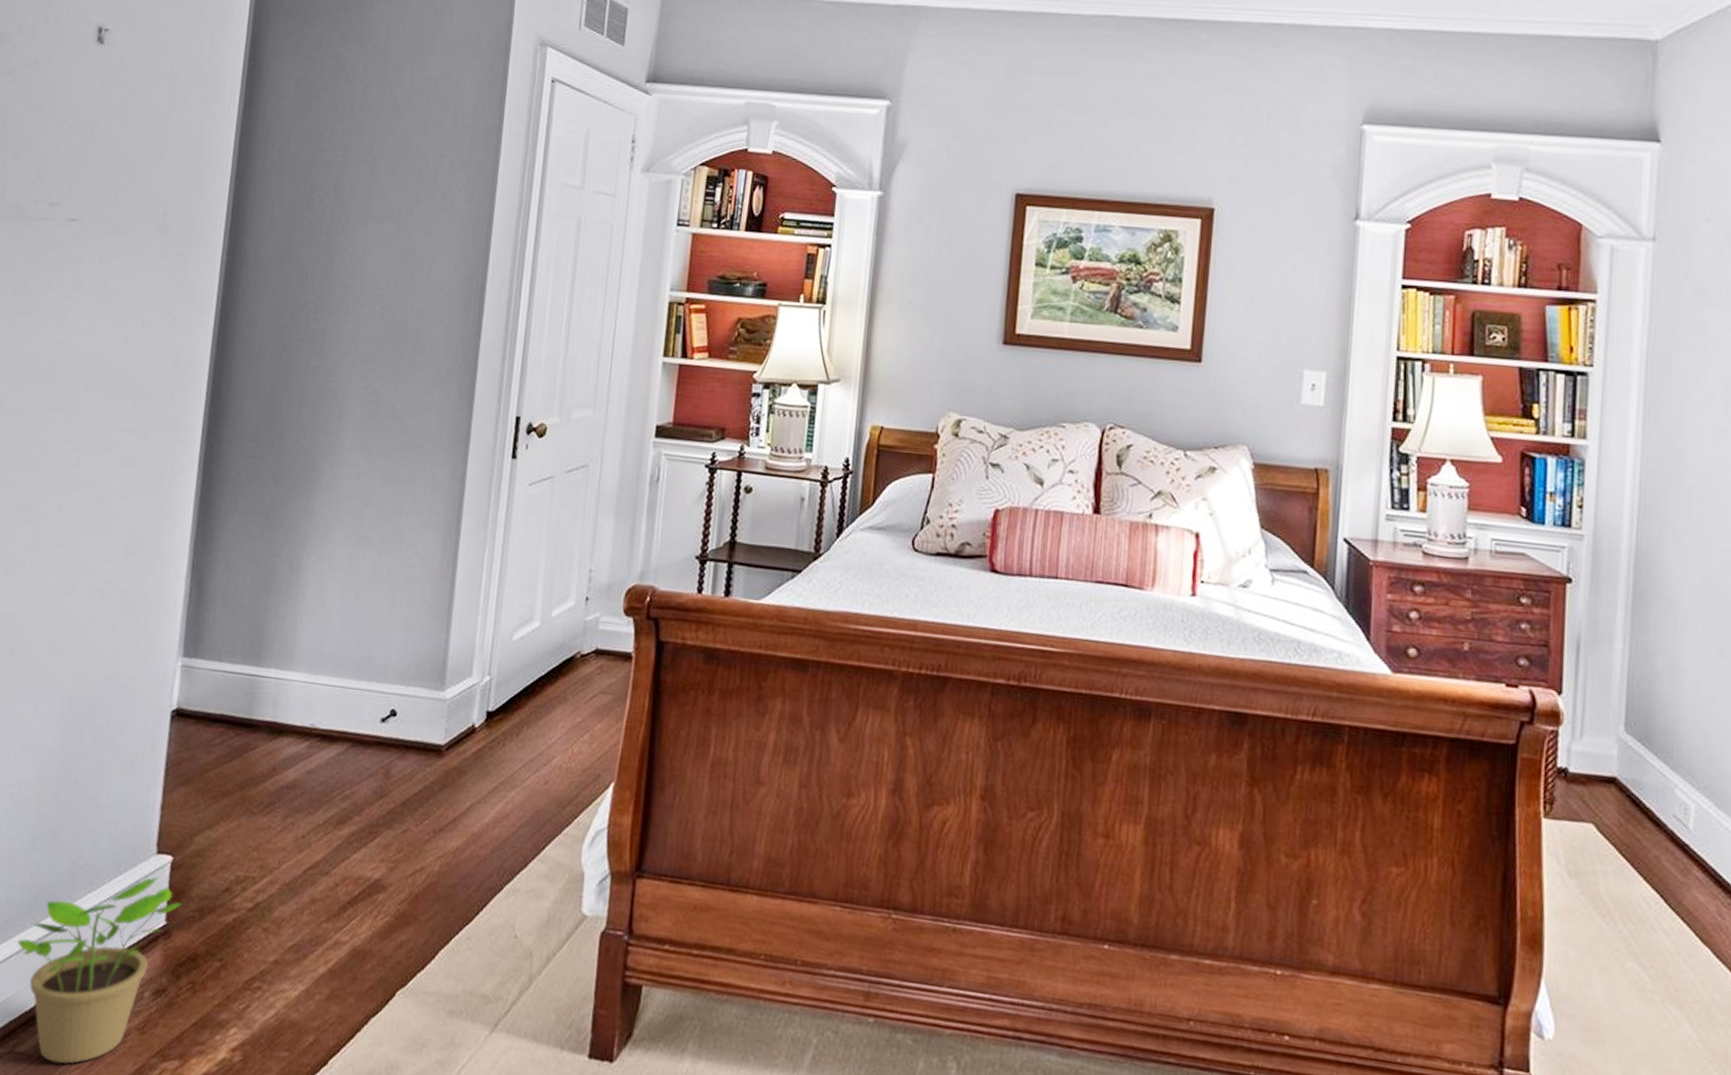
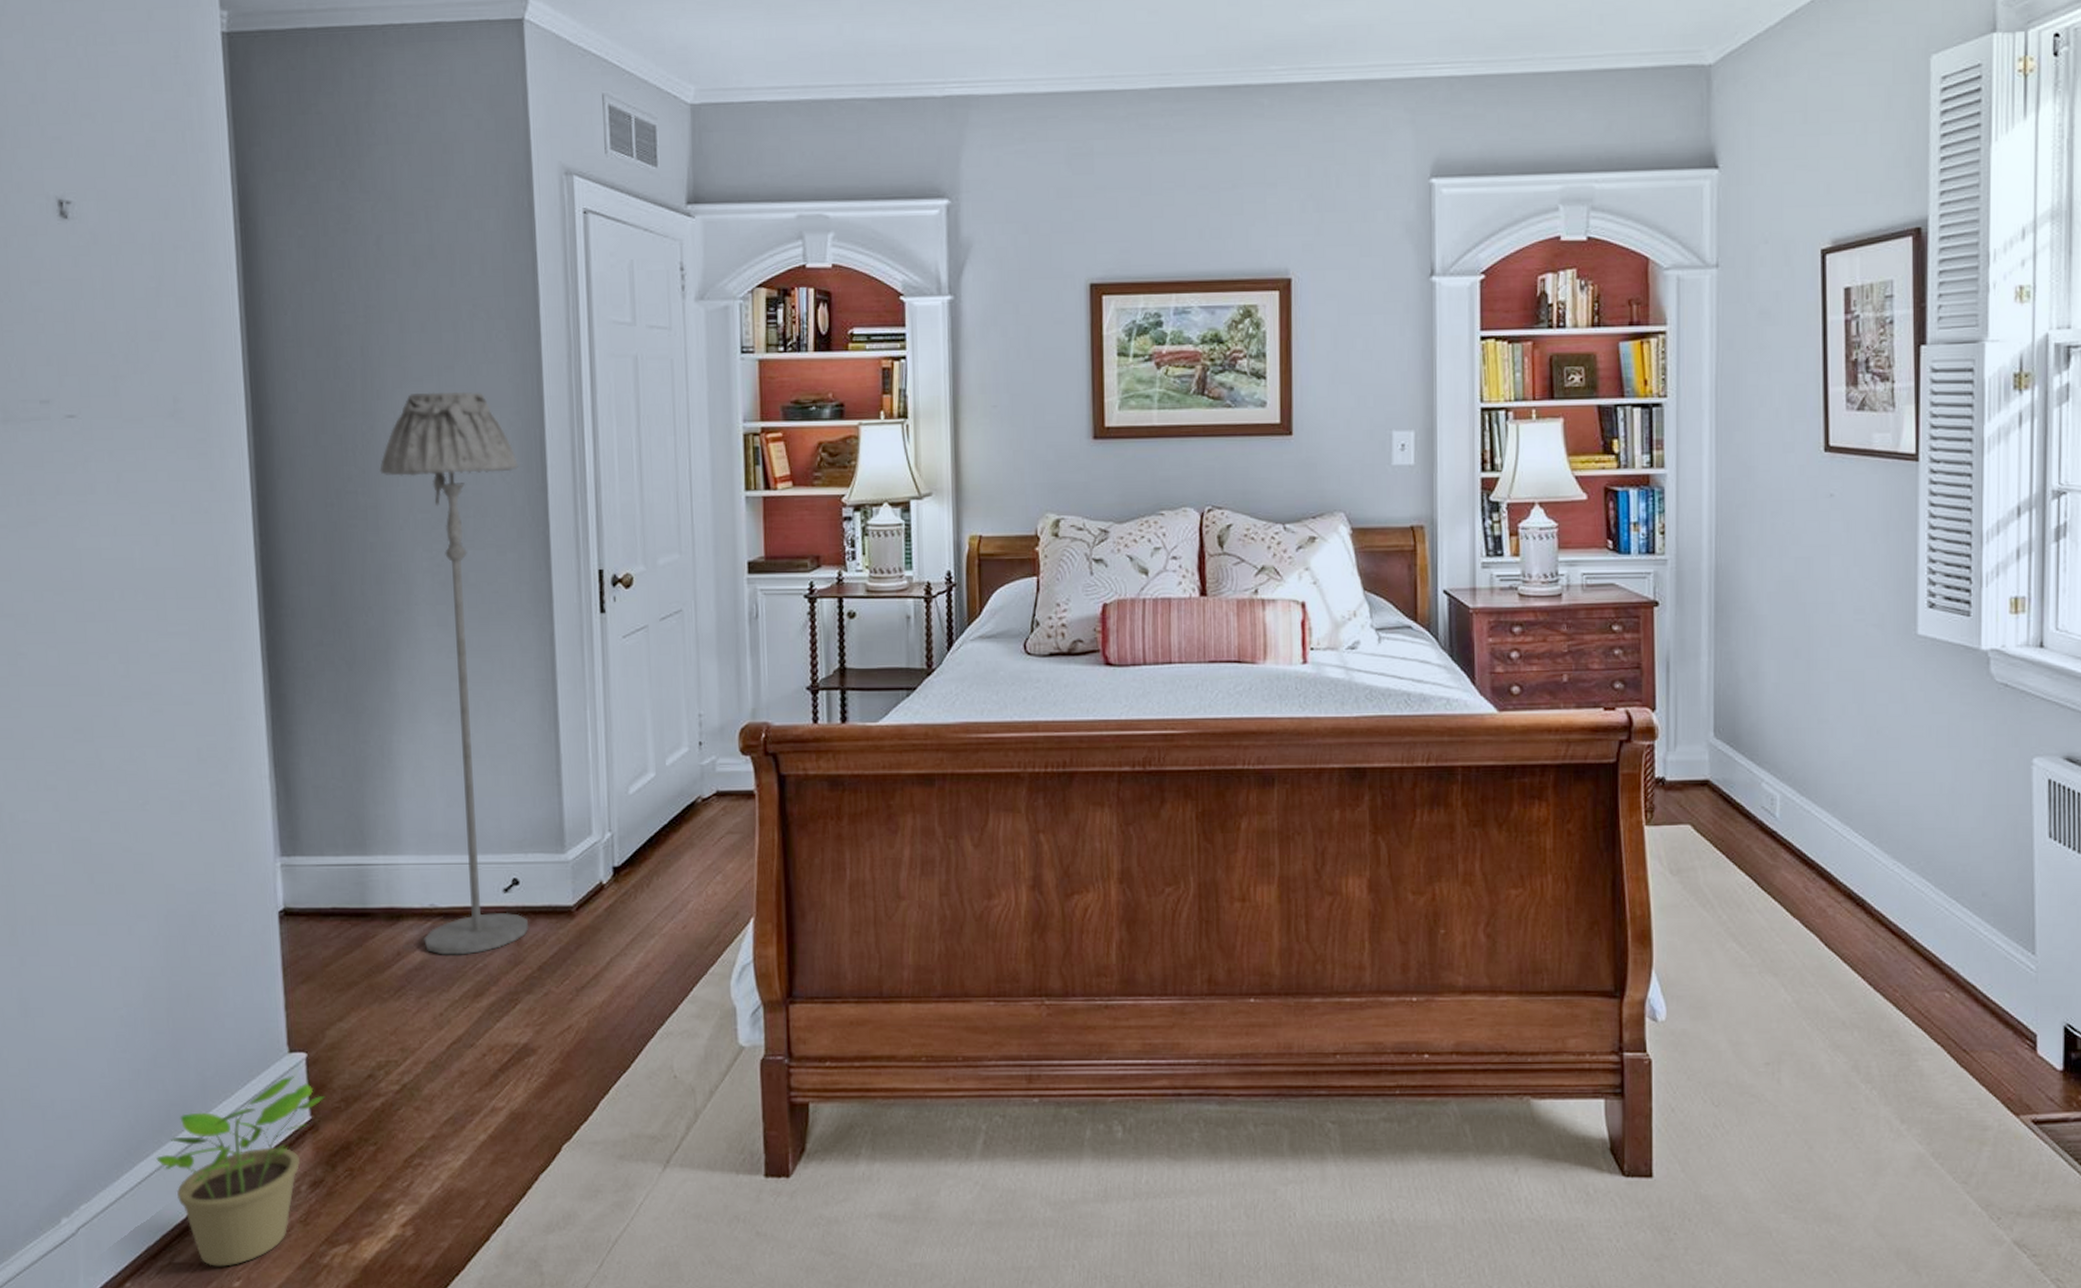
floor lamp: none [299,231,458,780] -> present [379,391,529,955]

